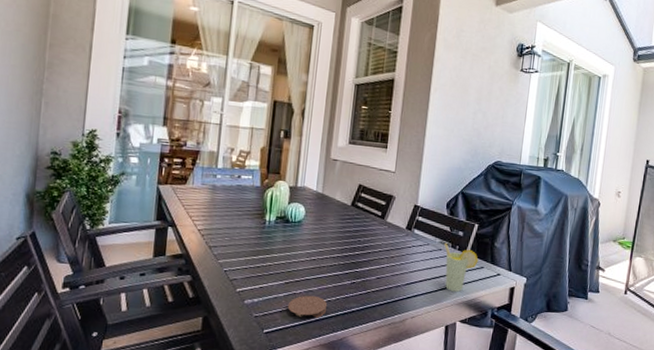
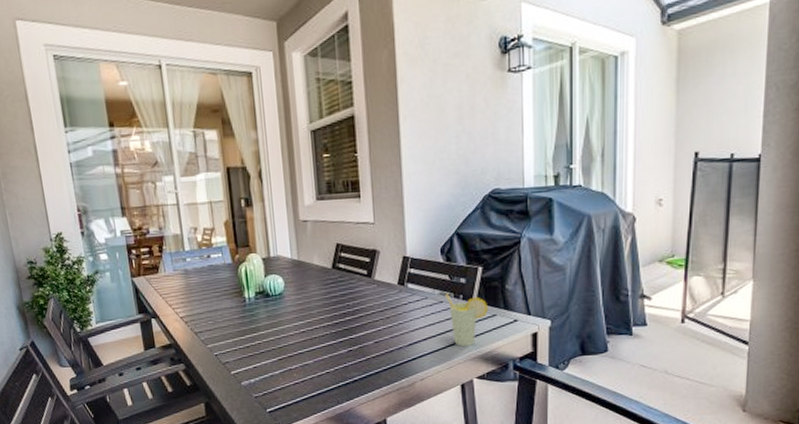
coaster: present [287,295,328,318] -> none [285,369,328,393]

